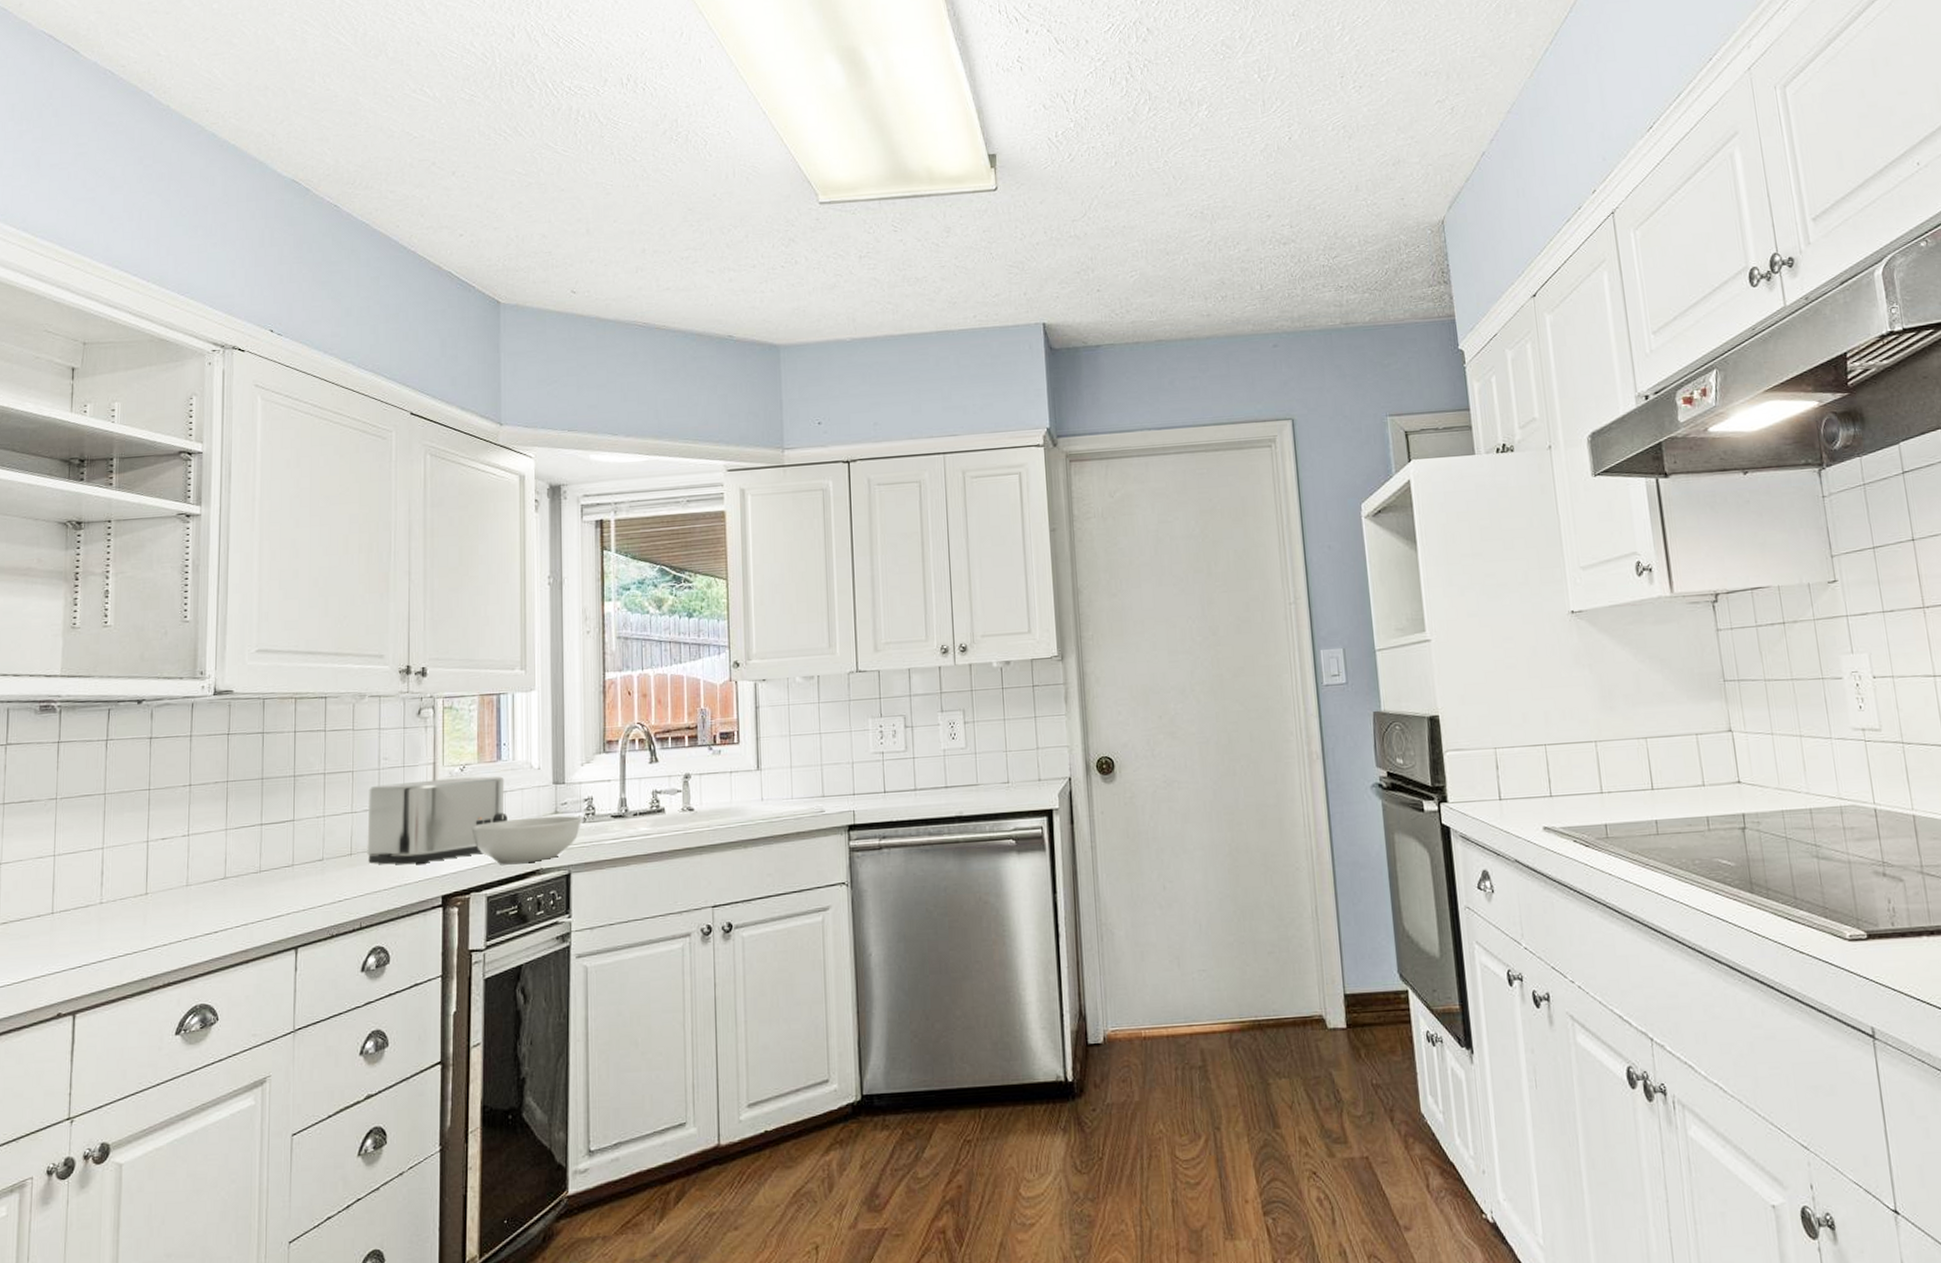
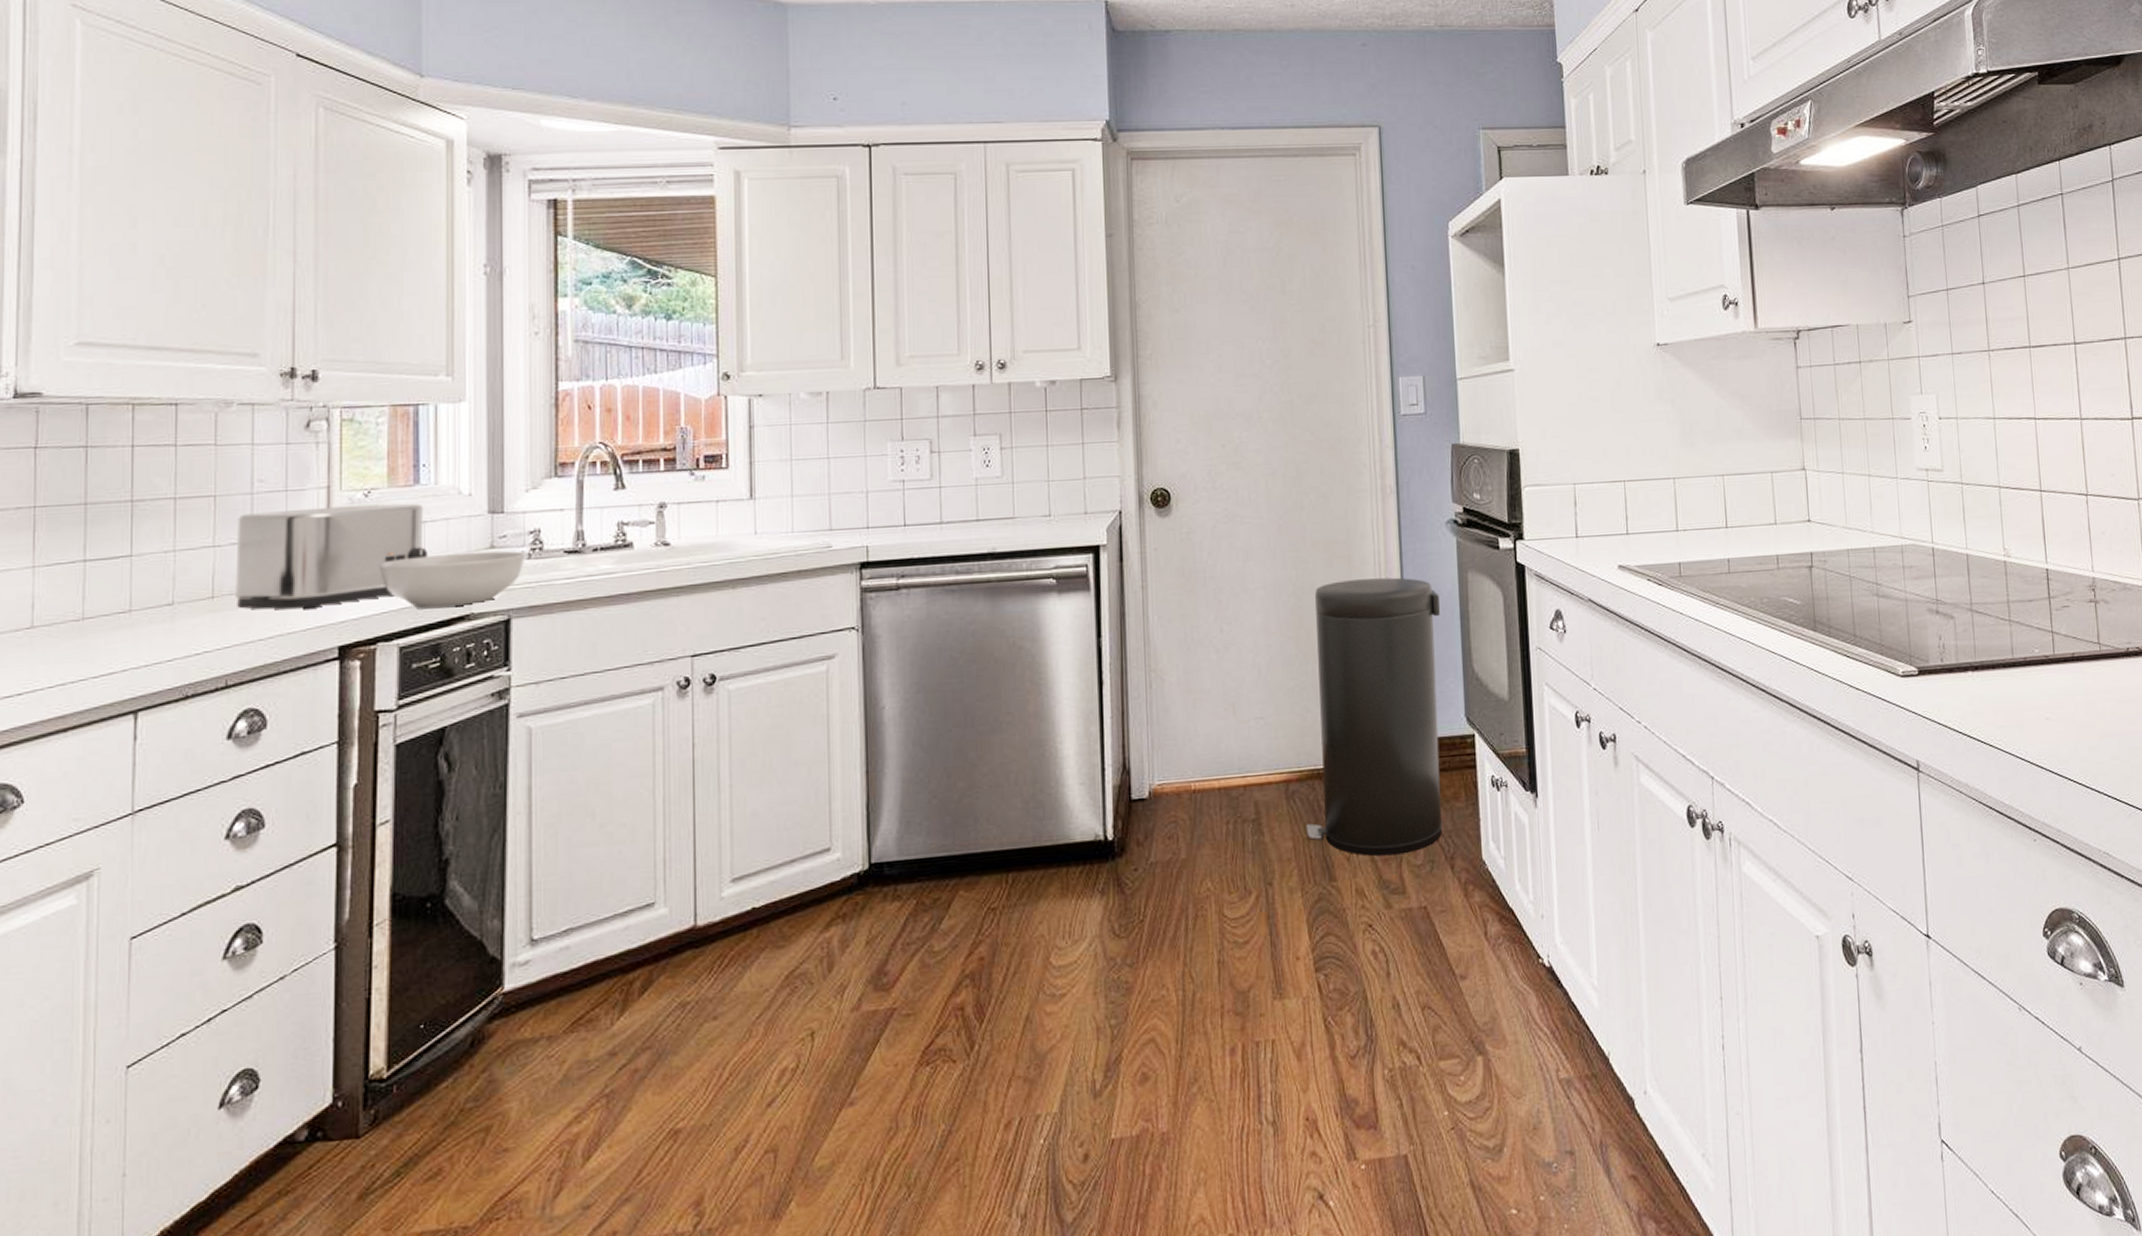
pedal bin: none [1250,838,1381,1106] -> present [1306,577,1443,856]

